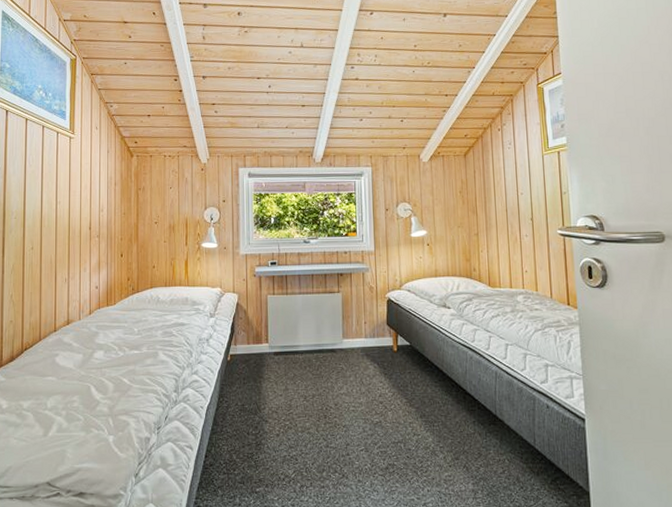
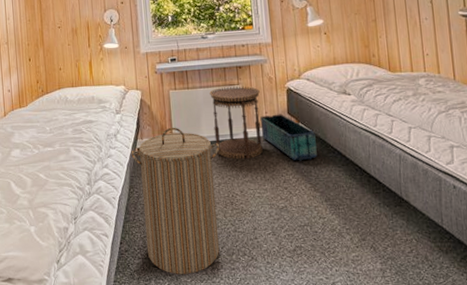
laundry hamper: none [223,334,316,492] -> present [131,127,220,274]
side table: none [309,294,360,370] -> present [209,86,263,159]
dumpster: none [358,325,414,375] -> present [260,114,317,161]

